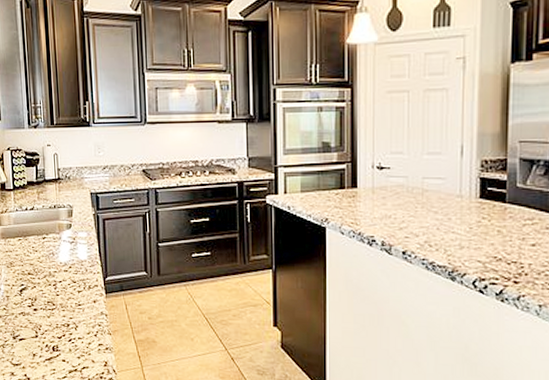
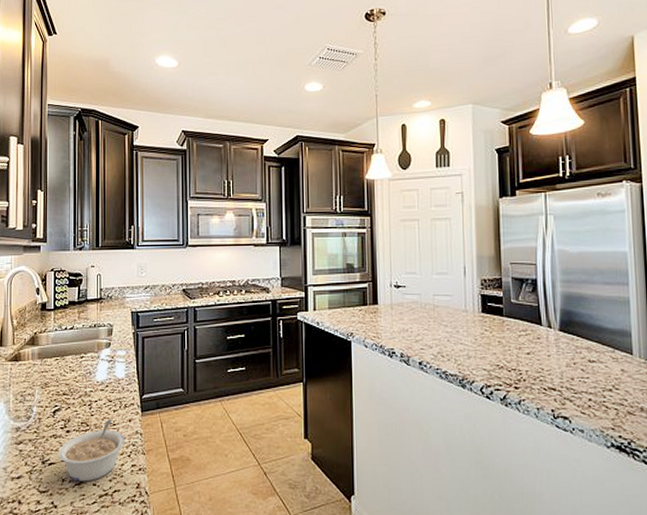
legume: none [27,299,91,358] -> present [58,419,125,482]

